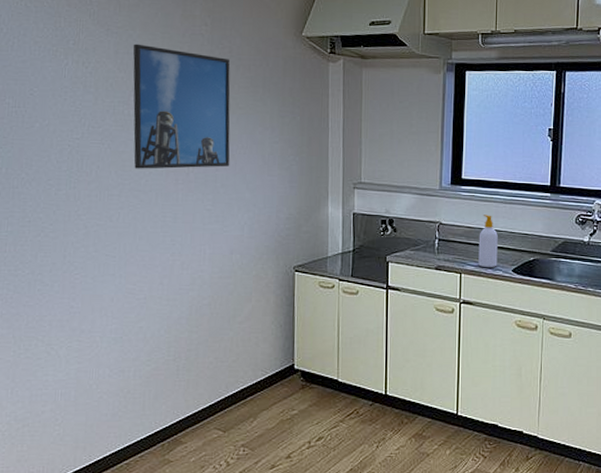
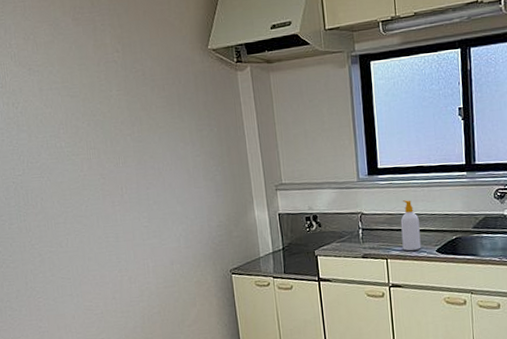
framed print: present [133,43,230,169] -> none [54,78,159,197]

